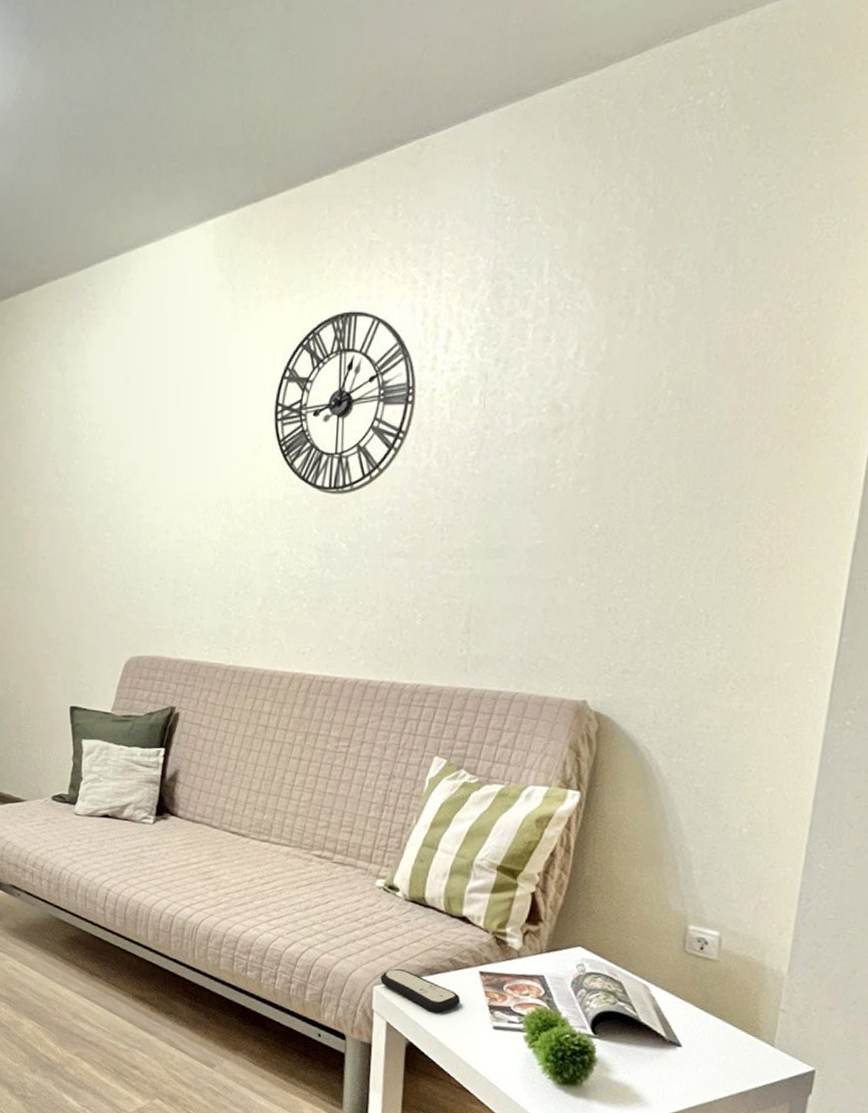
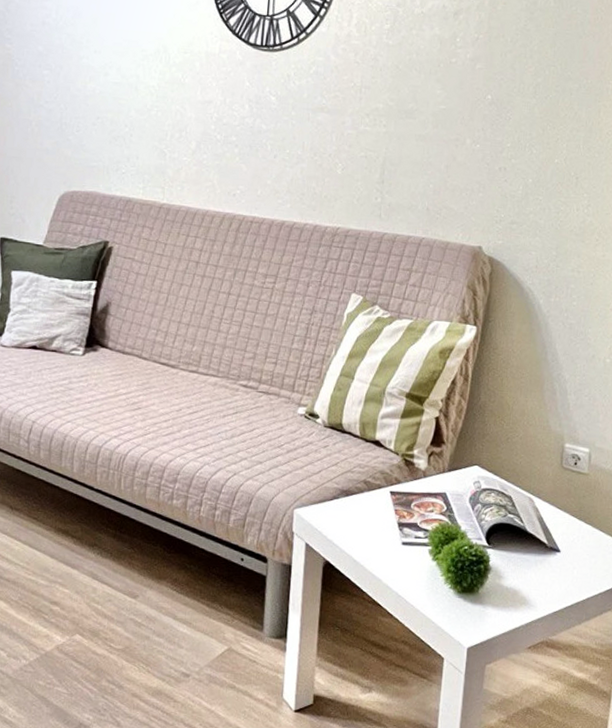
remote control: present [380,969,461,1013] -> none [300,492,373,532]

